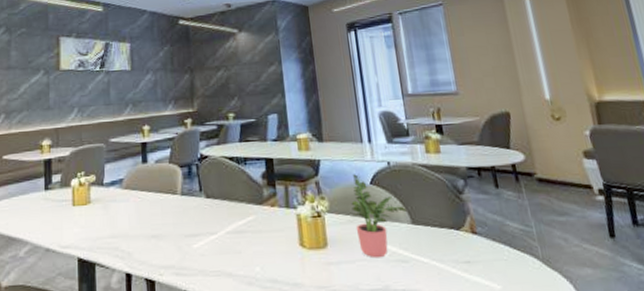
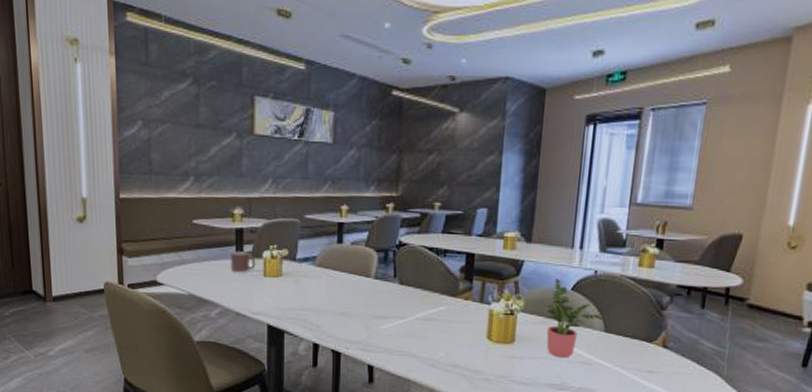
mug: none [39,182,64,206] -> present [230,251,255,273]

